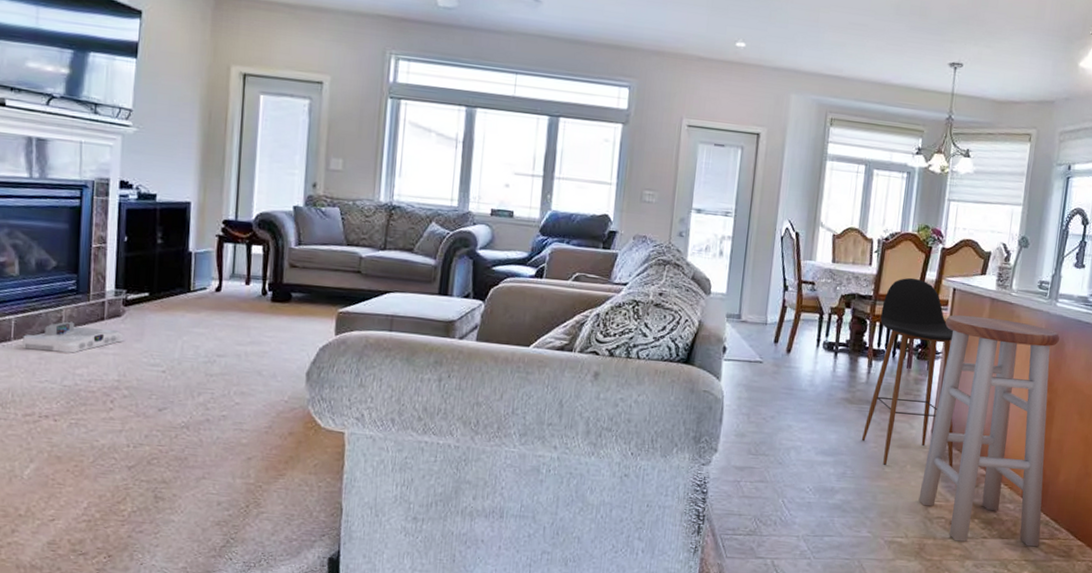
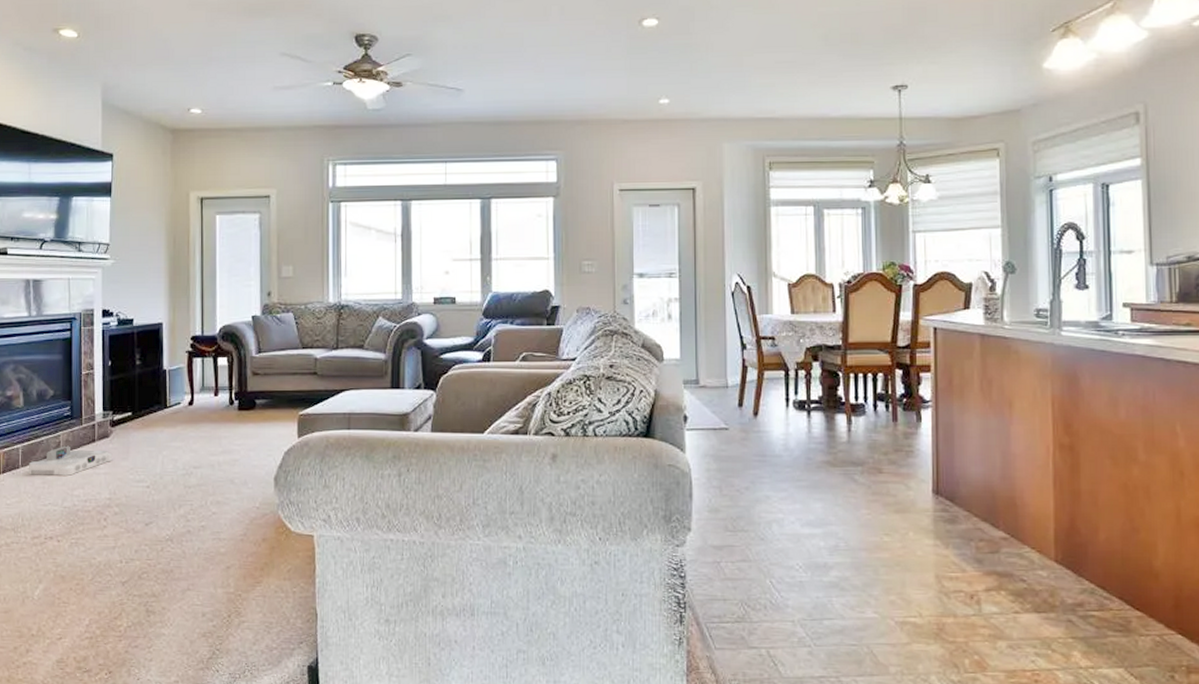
bar stool: present [861,277,954,468] -> none [851,321,965,535]
bar stool: present [918,315,1060,547] -> none [928,356,1087,621]

